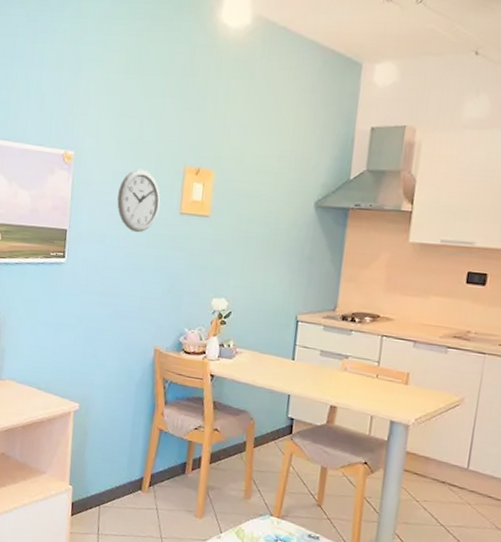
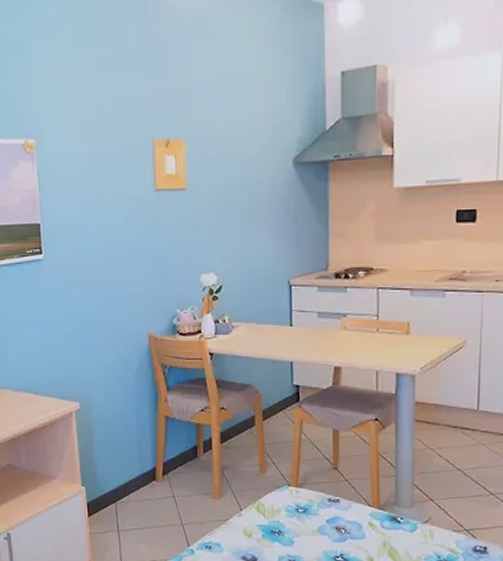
wall clock: present [117,168,161,233] -> none [88,148,134,217]

